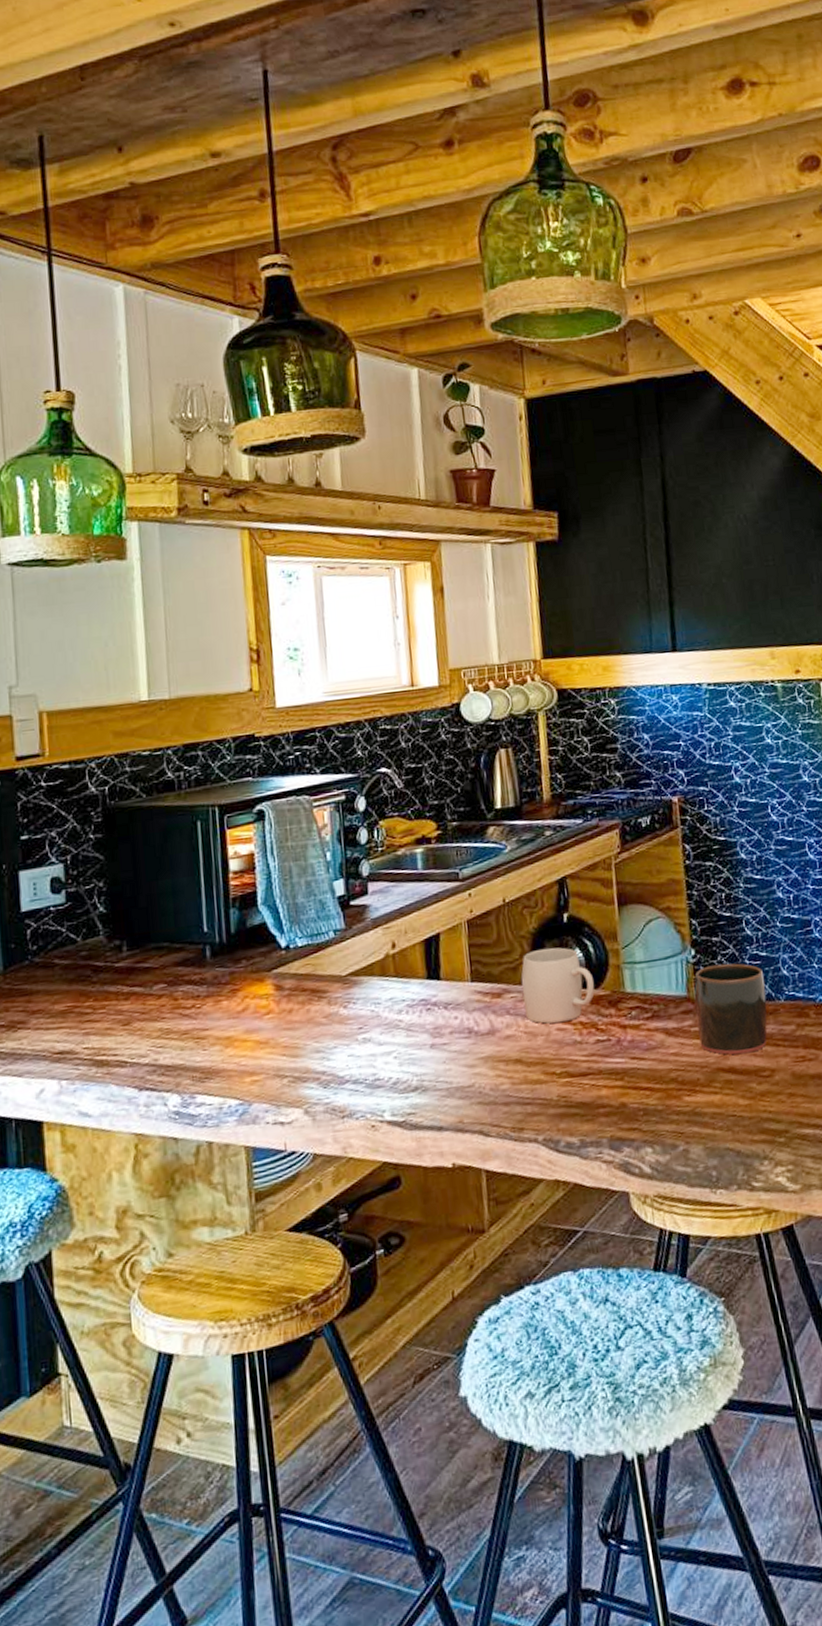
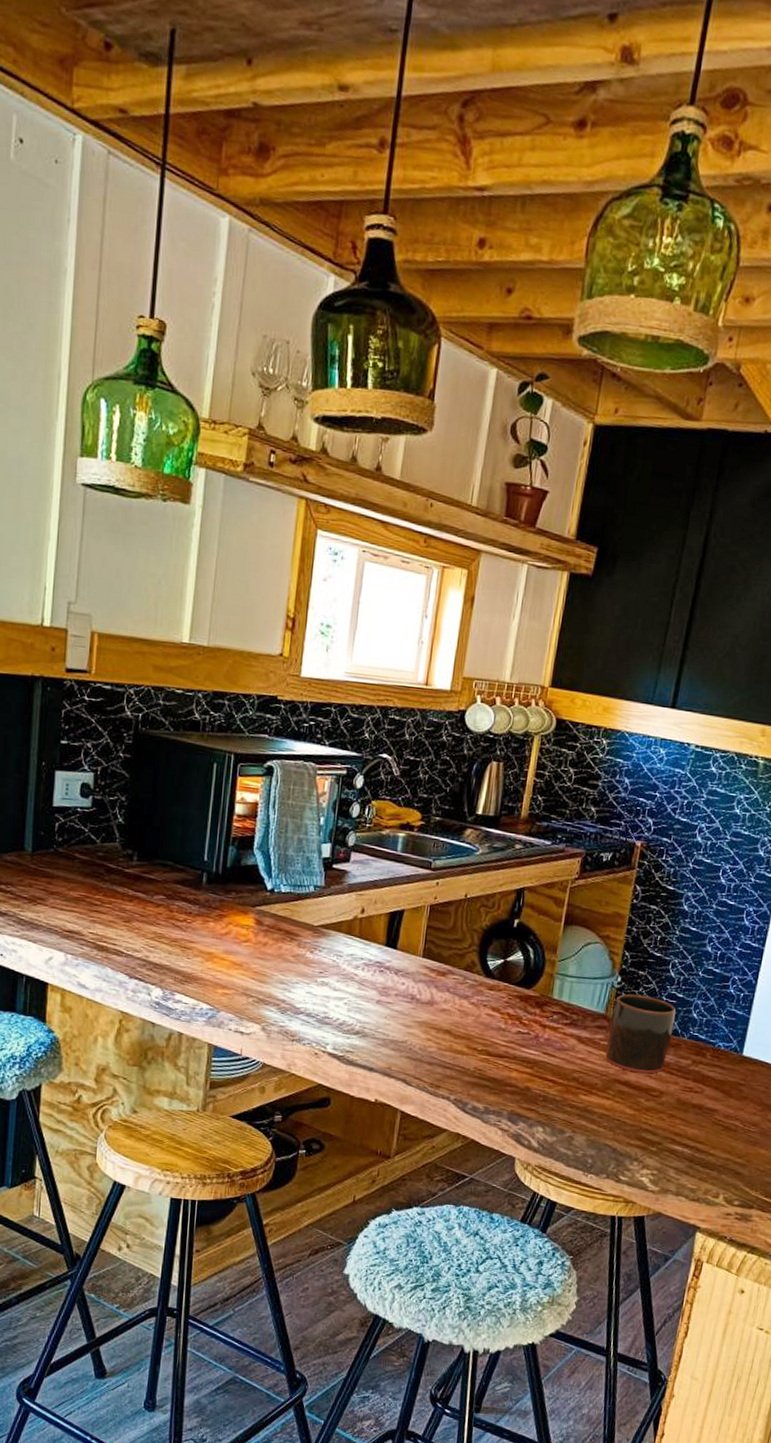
mug: present [521,947,595,1024] -> none [463,944,528,1010]

